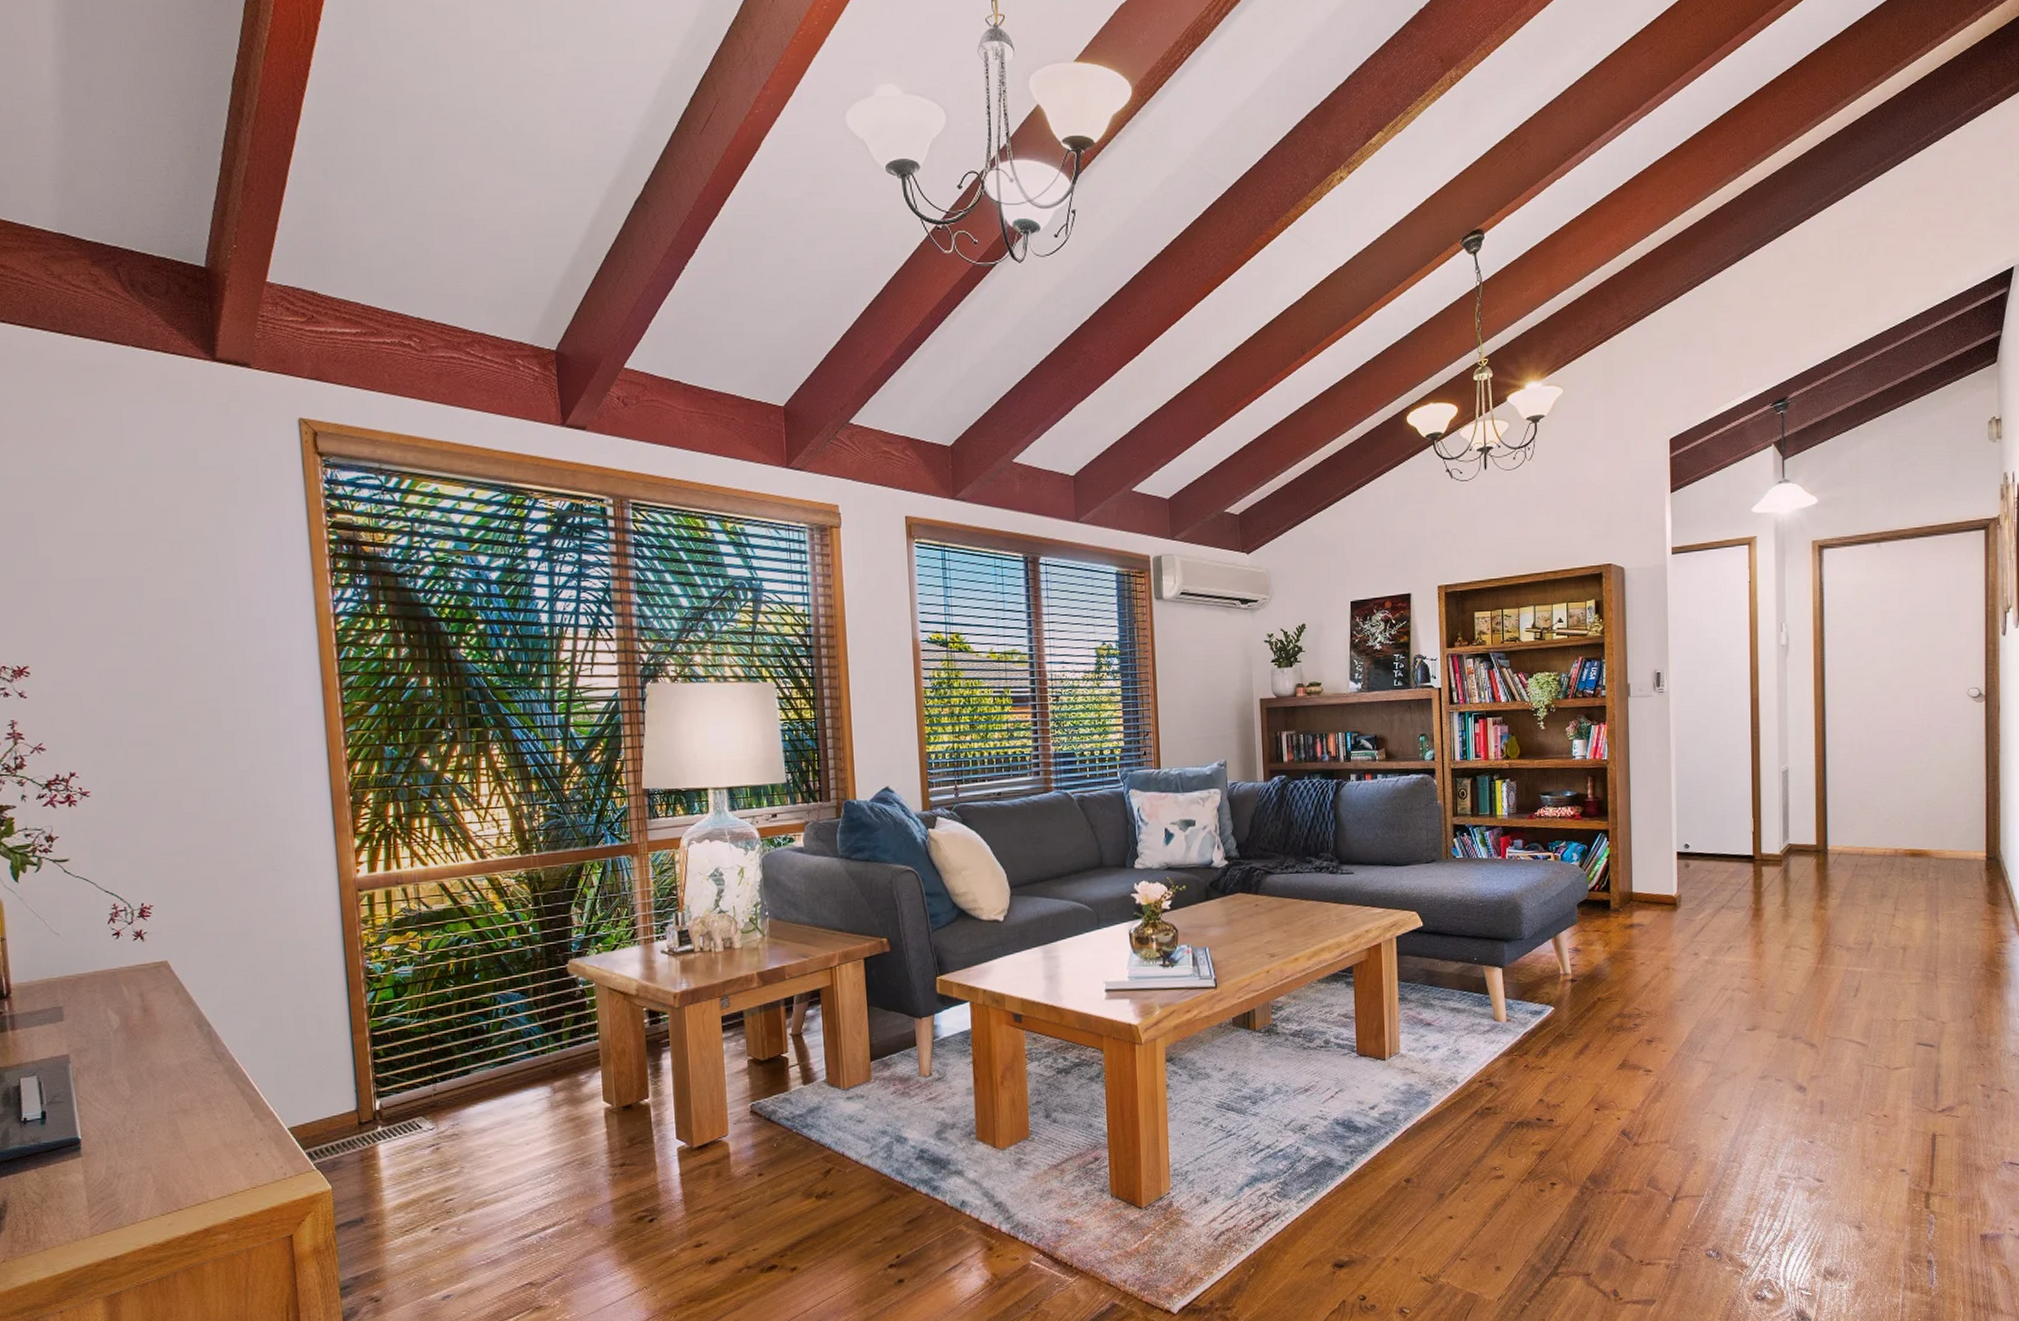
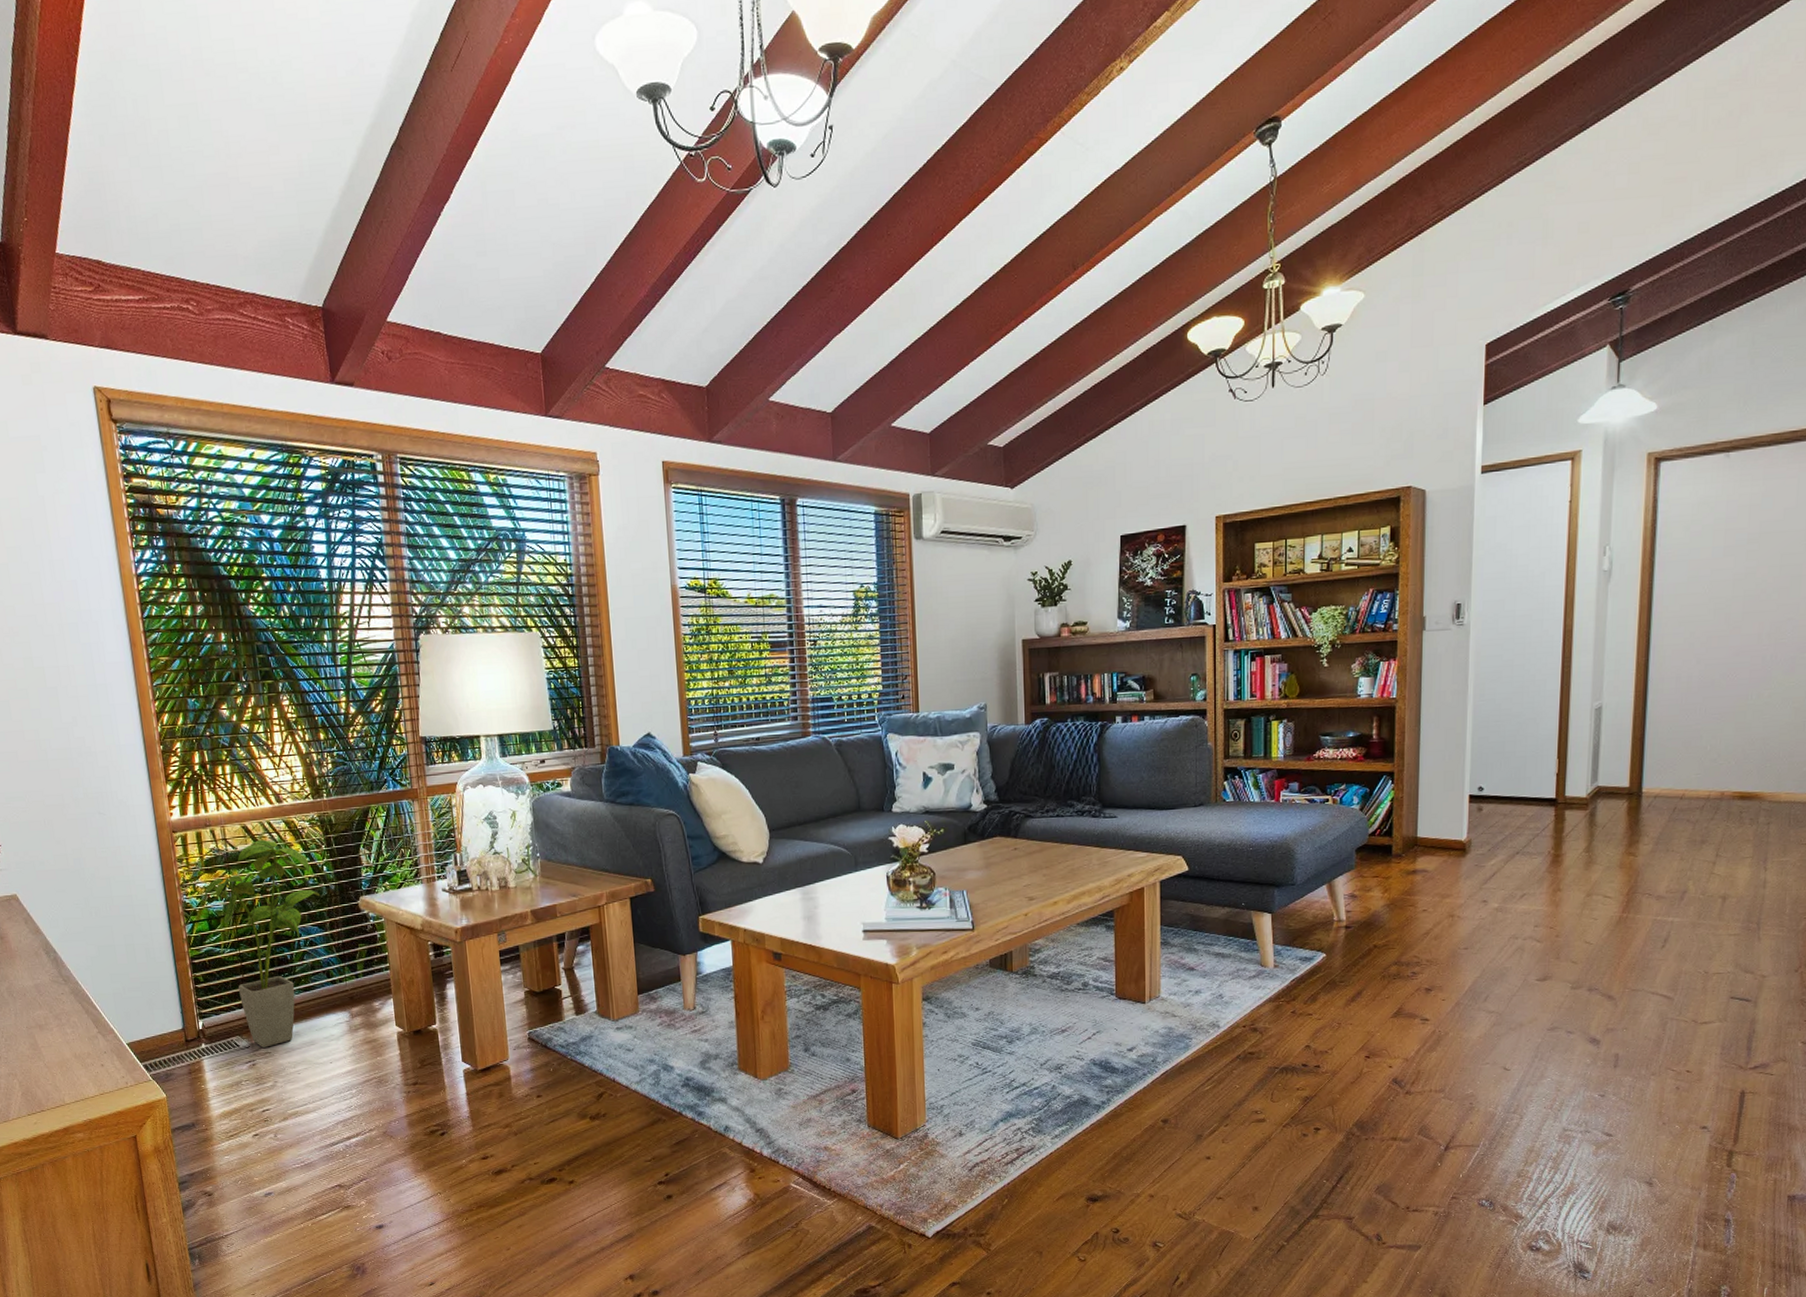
house plant: none [390,898,524,1129] -> present [204,839,320,1048]

